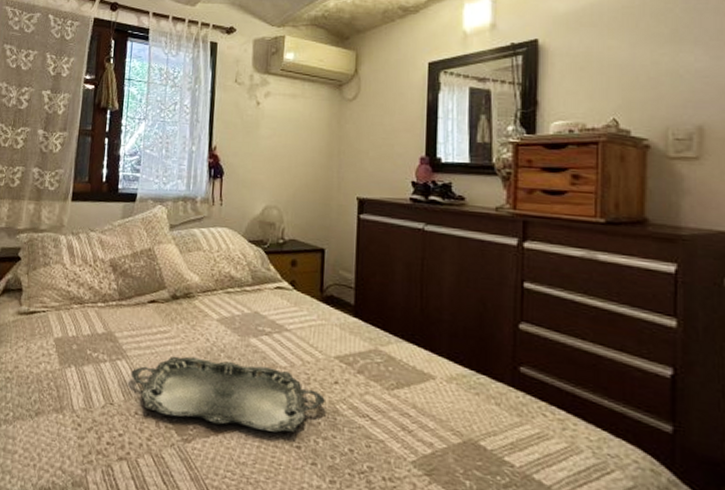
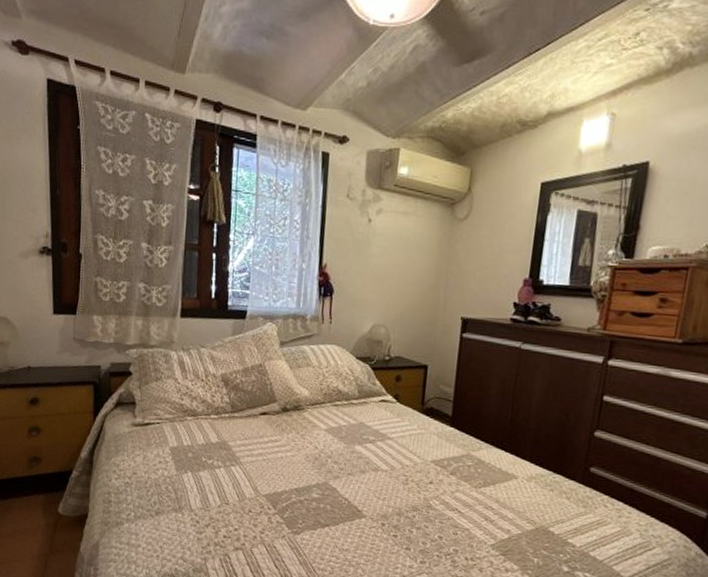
serving tray: present [130,356,325,434] -> none [244,462,421,525]

